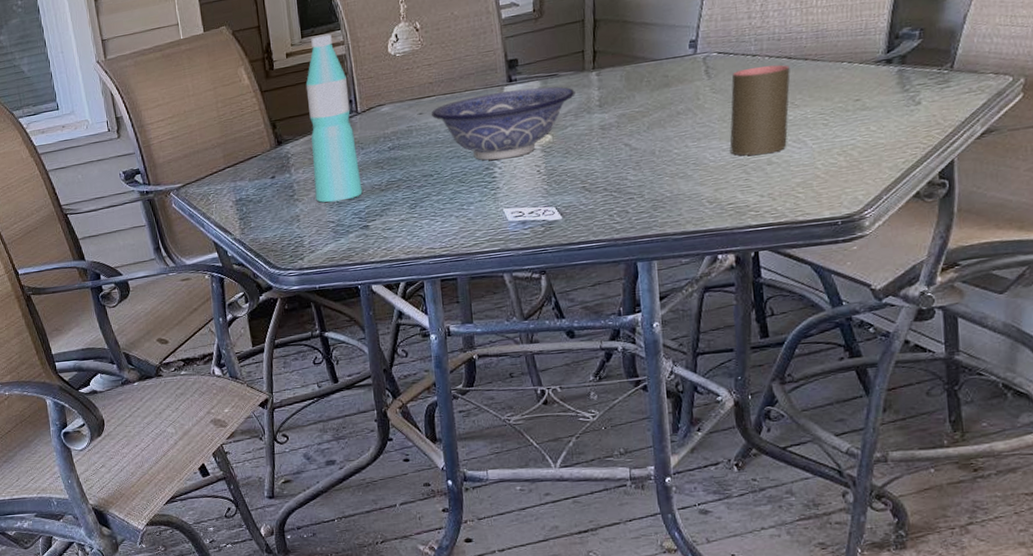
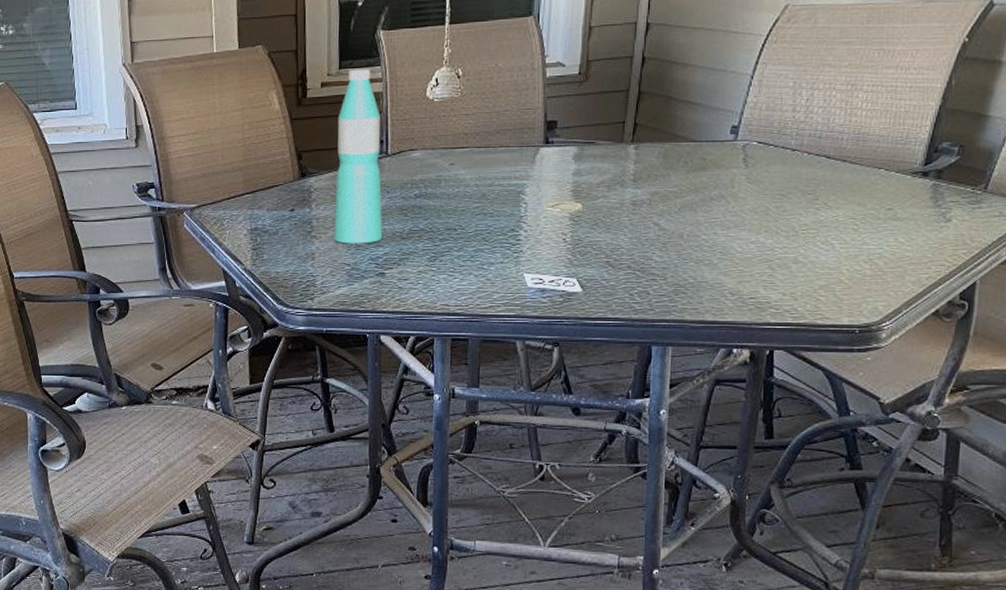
decorative bowl: present [432,86,575,160] -> none [463,153,611,223]
cup: present [730,64,790,156] -> none [758,161,827,252]

